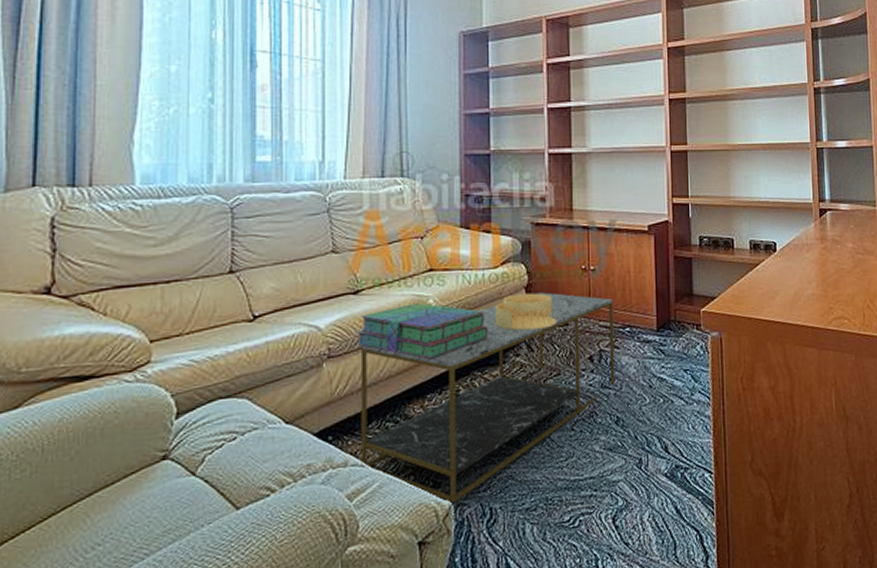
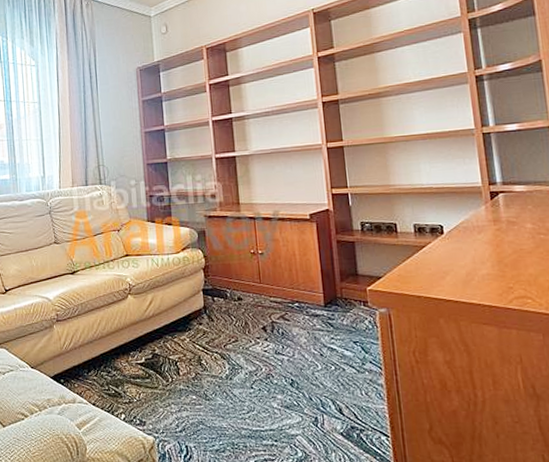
stack of books: present [357,302,489,359] -> none [76,280,176,325]
coffee table: present [360,292,615,504] -> none [79,272,288,440]
architectural model: present [496,293,557,331] -> none [180,273,232,304]

